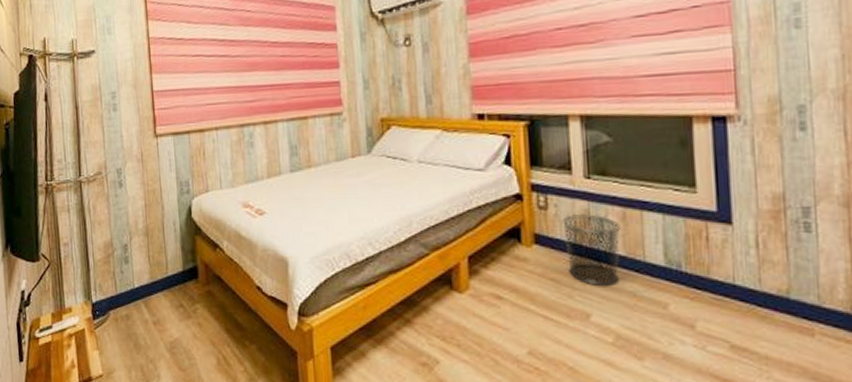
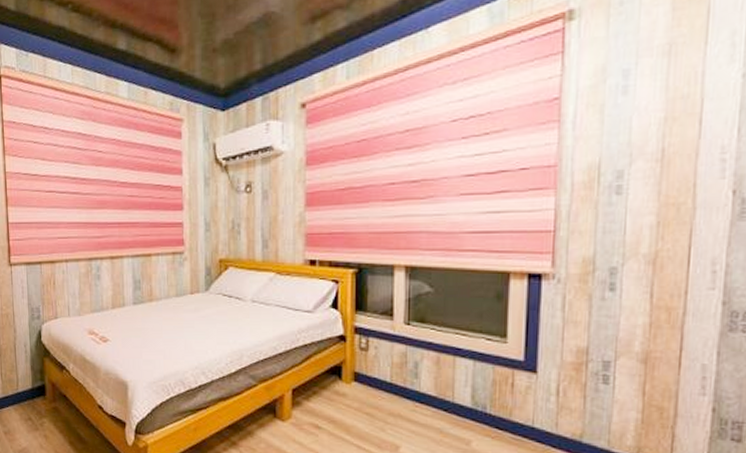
waste bin: present [562,214,621,286] -> none [381,356,434,422]

